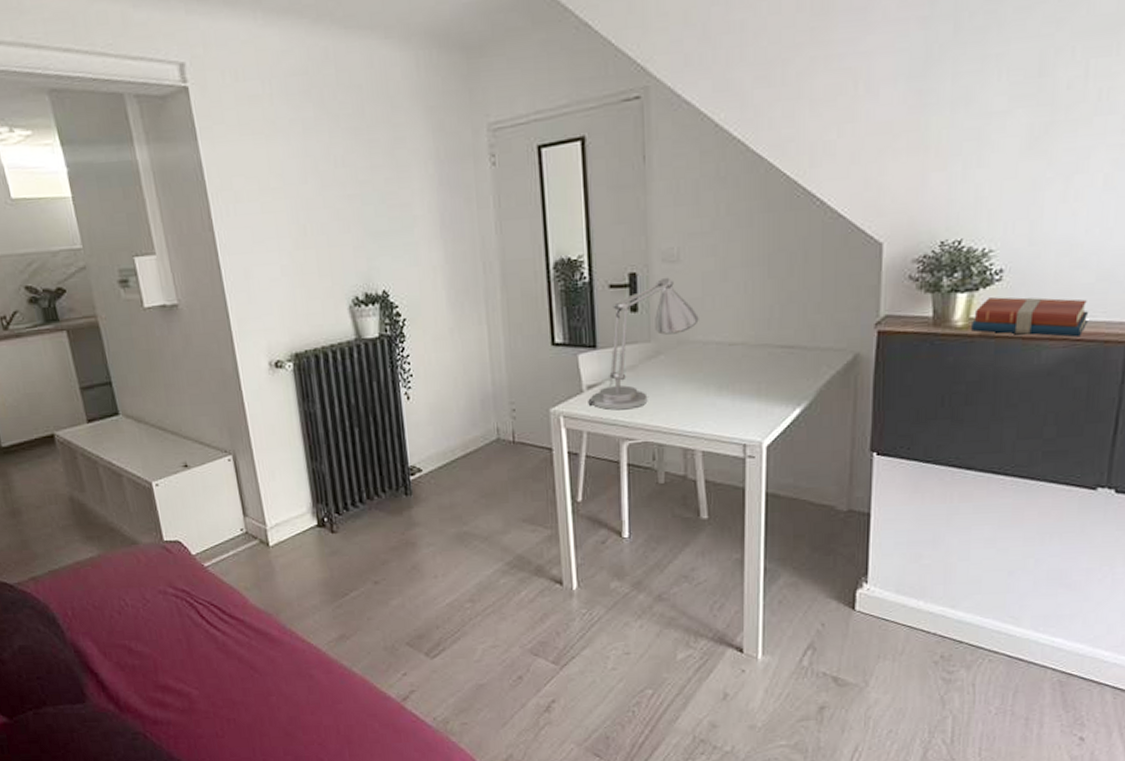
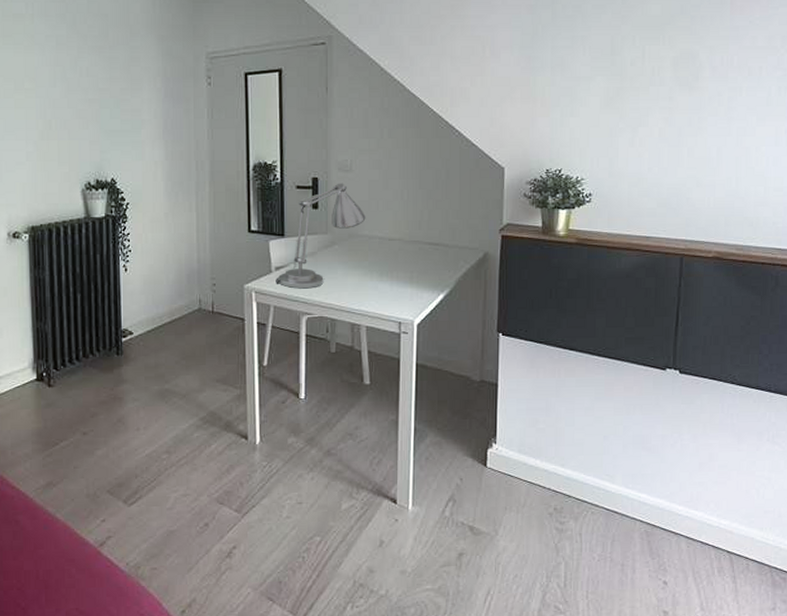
books: present [971,297,1089,338] -> none [570,215,654,249]

